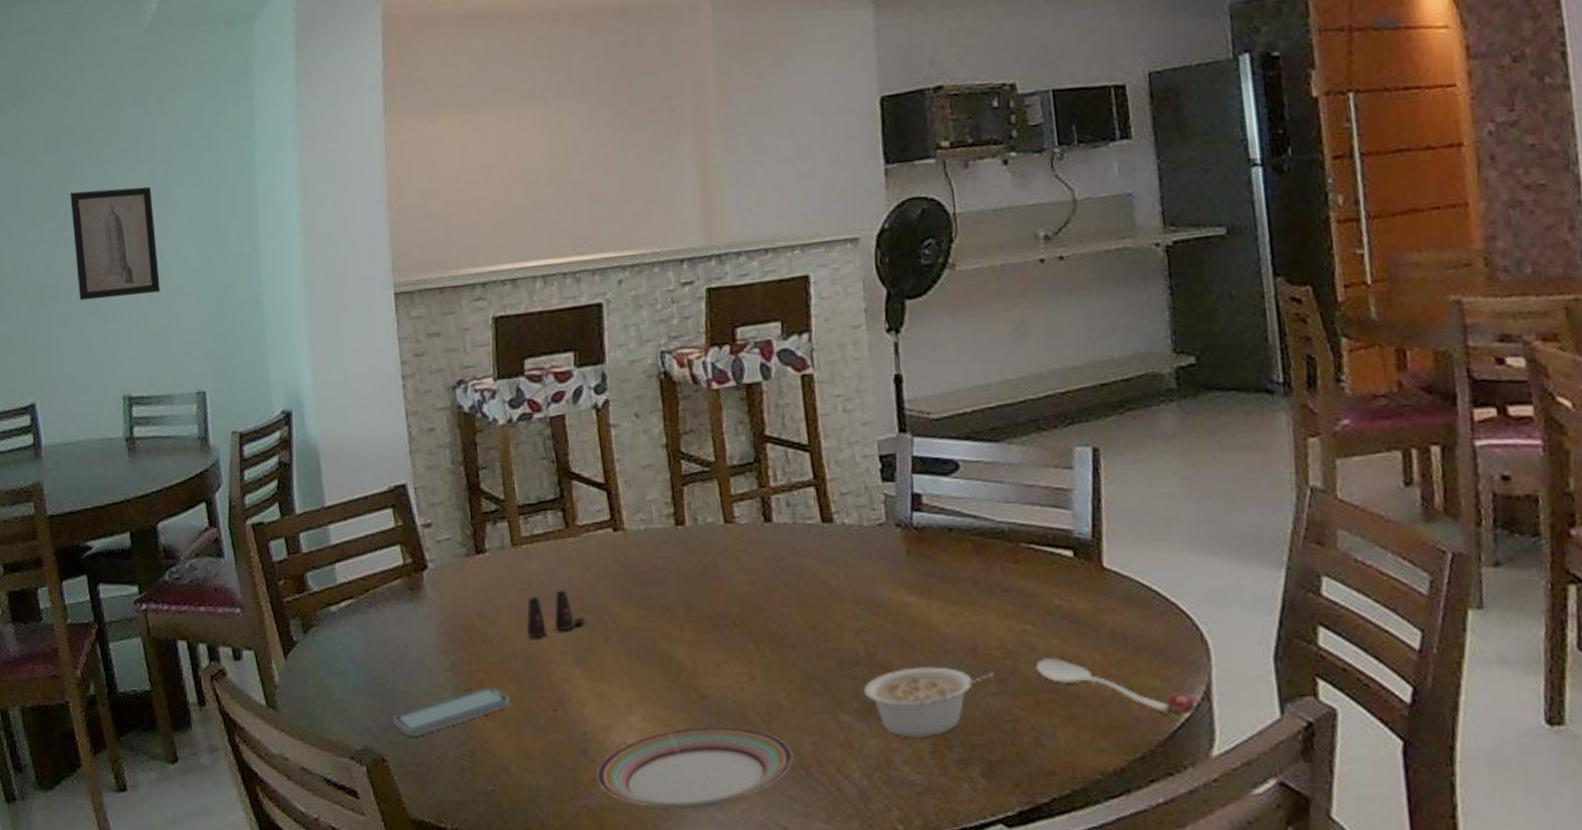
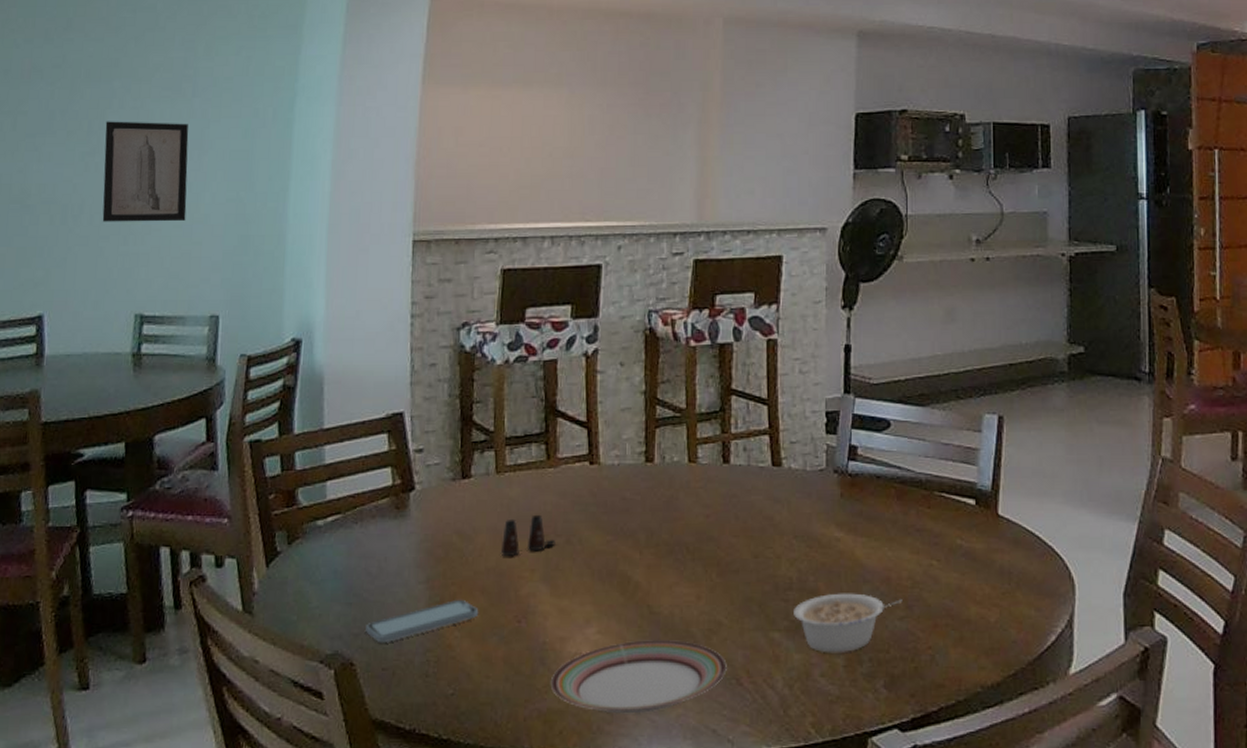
spoon: present [1035,658,1197,718] -> none [937,589,1062,642]

